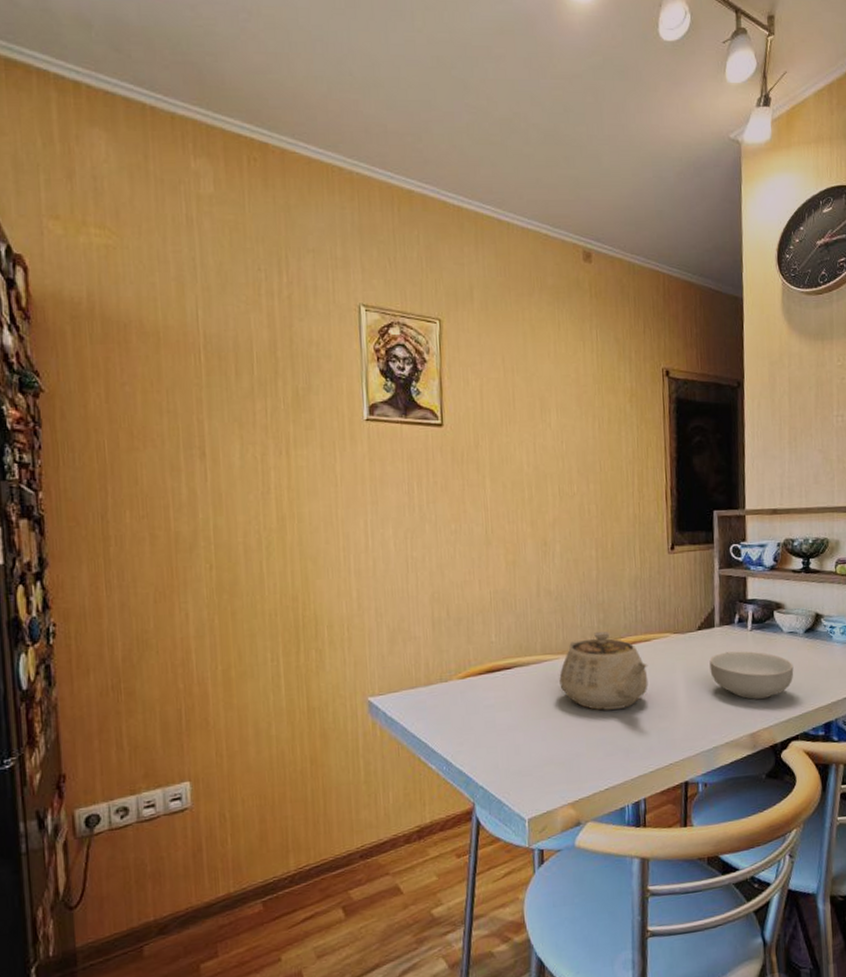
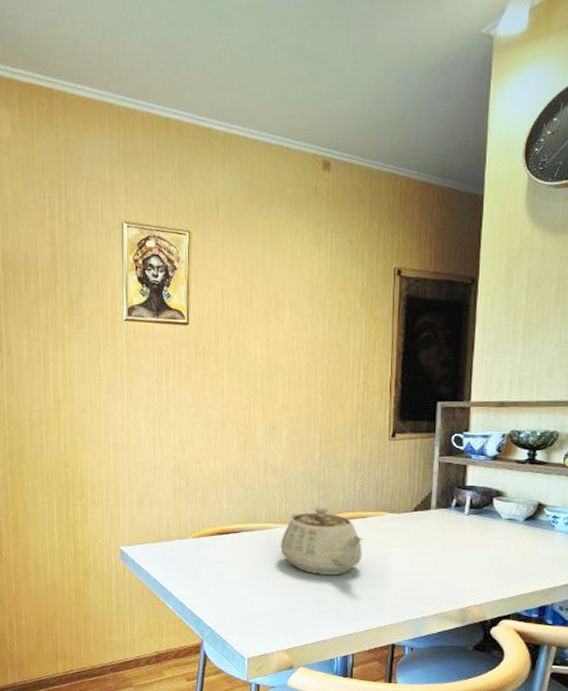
cereal bowl: present [709,651,794,700] -> none [423,533,510,578]

